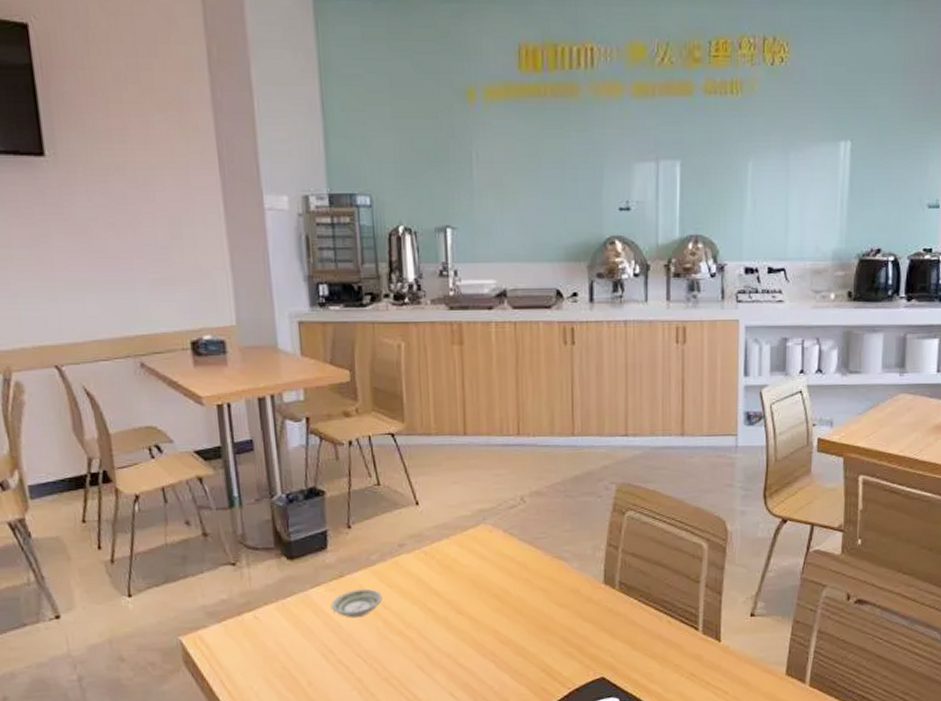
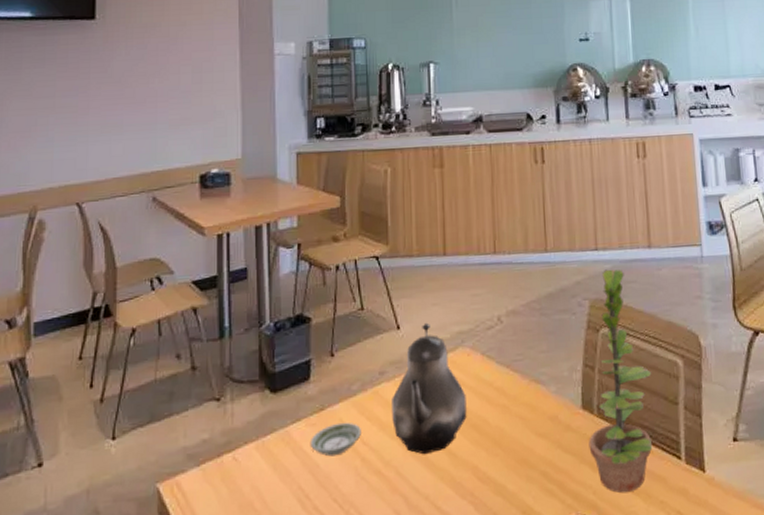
teapot: none [412,499,488,619] -> present [392,322,467,455]
plant: none [609,455,676,657] -> present [588,269,653,493]

